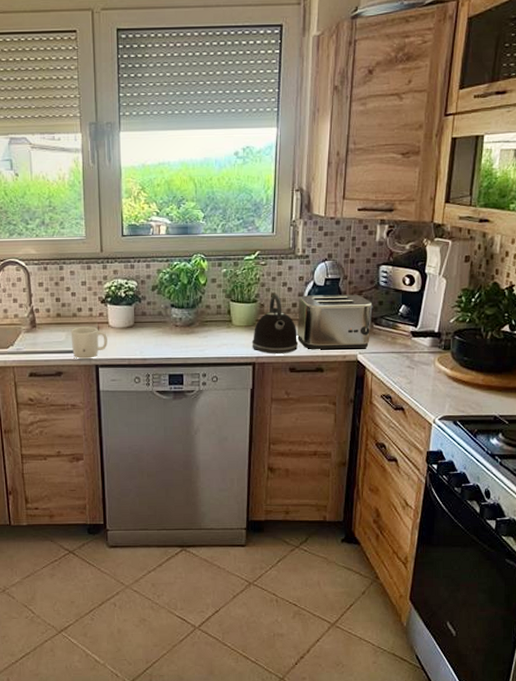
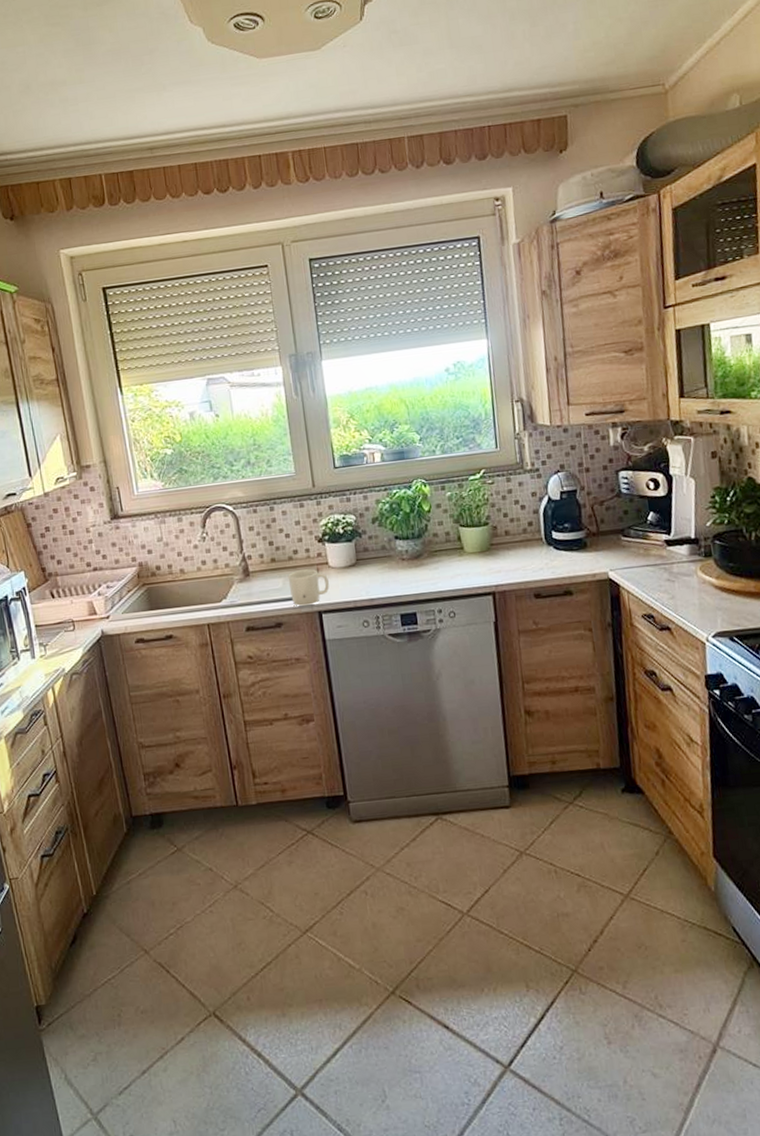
kettle: present [252,294,299,355] -> none [488,513,541,581]
toaster: present [296,294,375,350] -> none [534,505,620,572]

